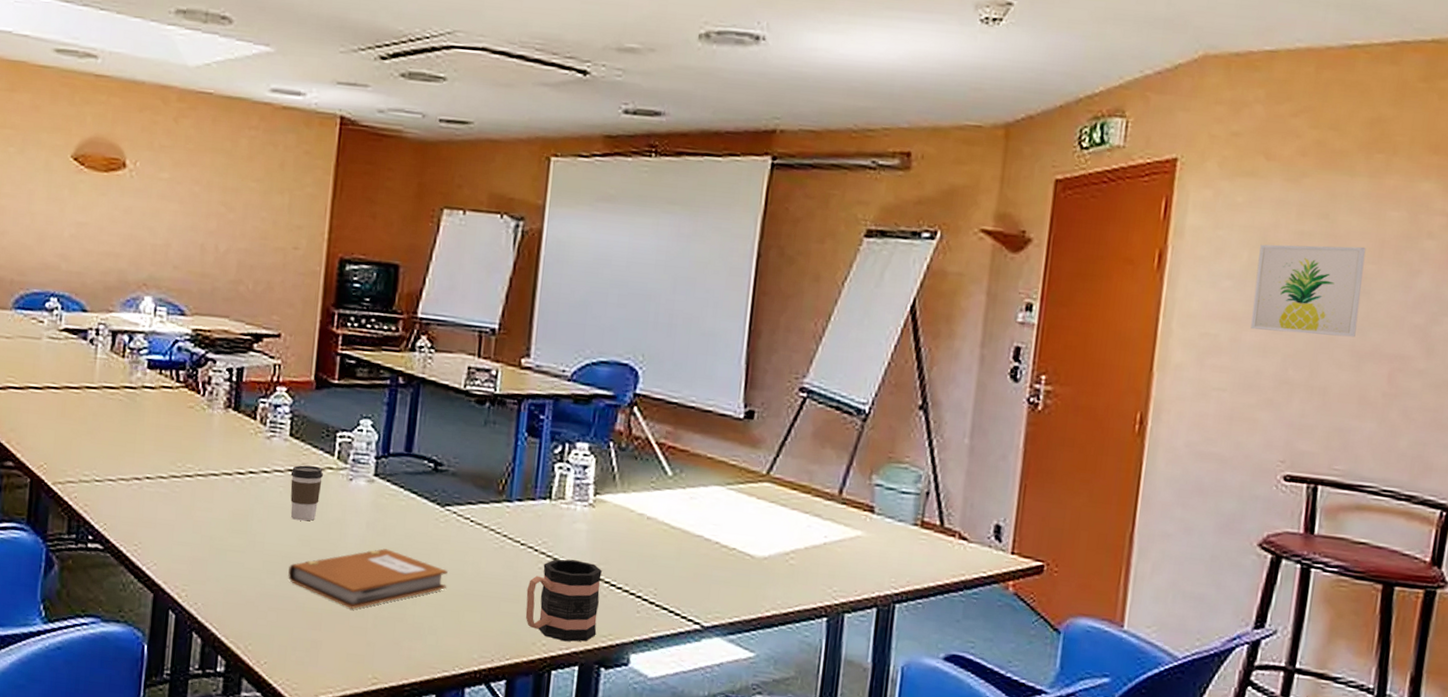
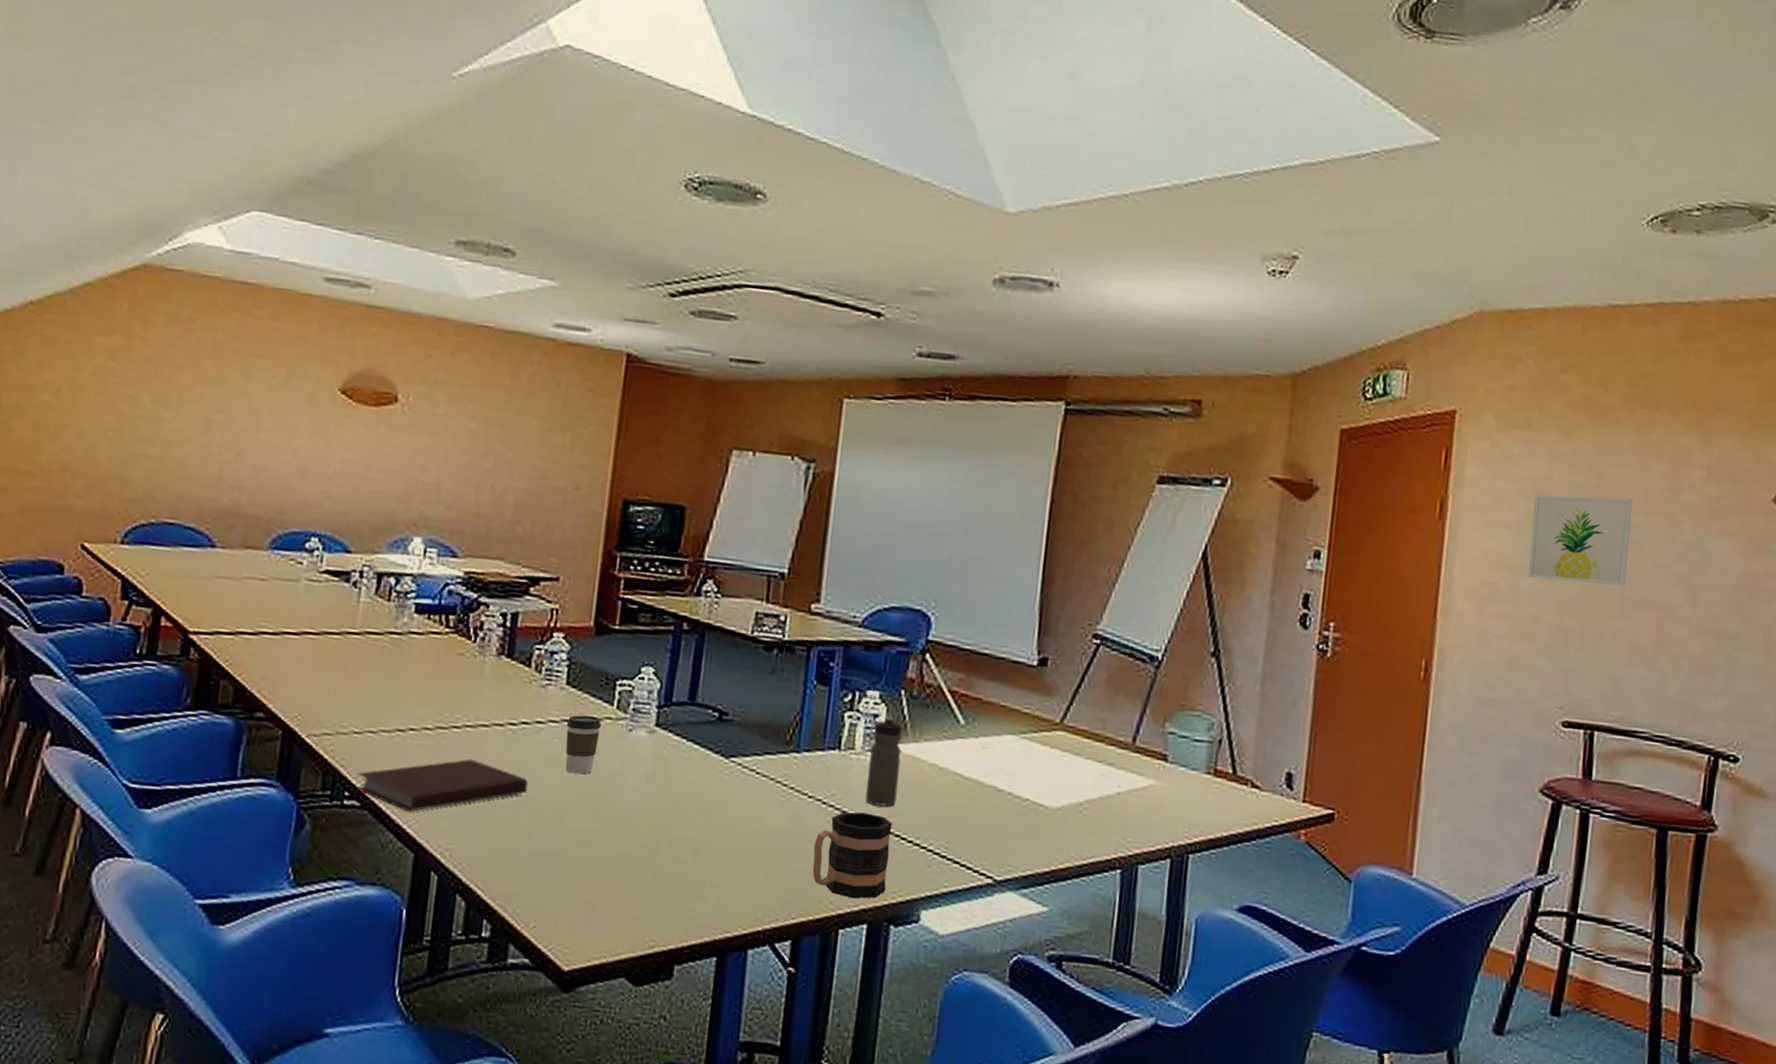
notebook: none [98,506,257,555] -> present [355,759,529,812]
notebook: present [288,548,448,609] -> none [561,803,731,867]
water bottle: none [576,467,612,555] -> present [865,716,903,807]

